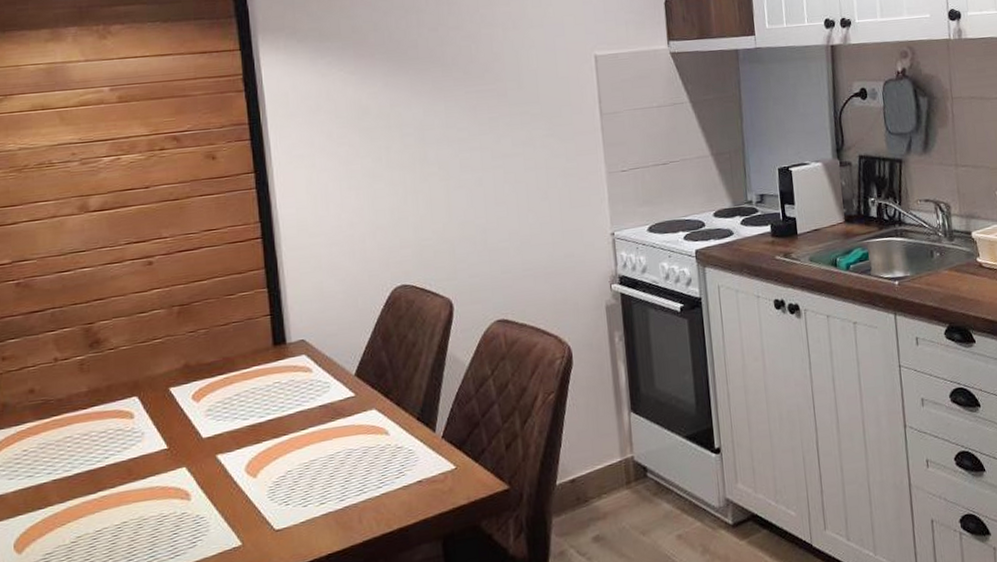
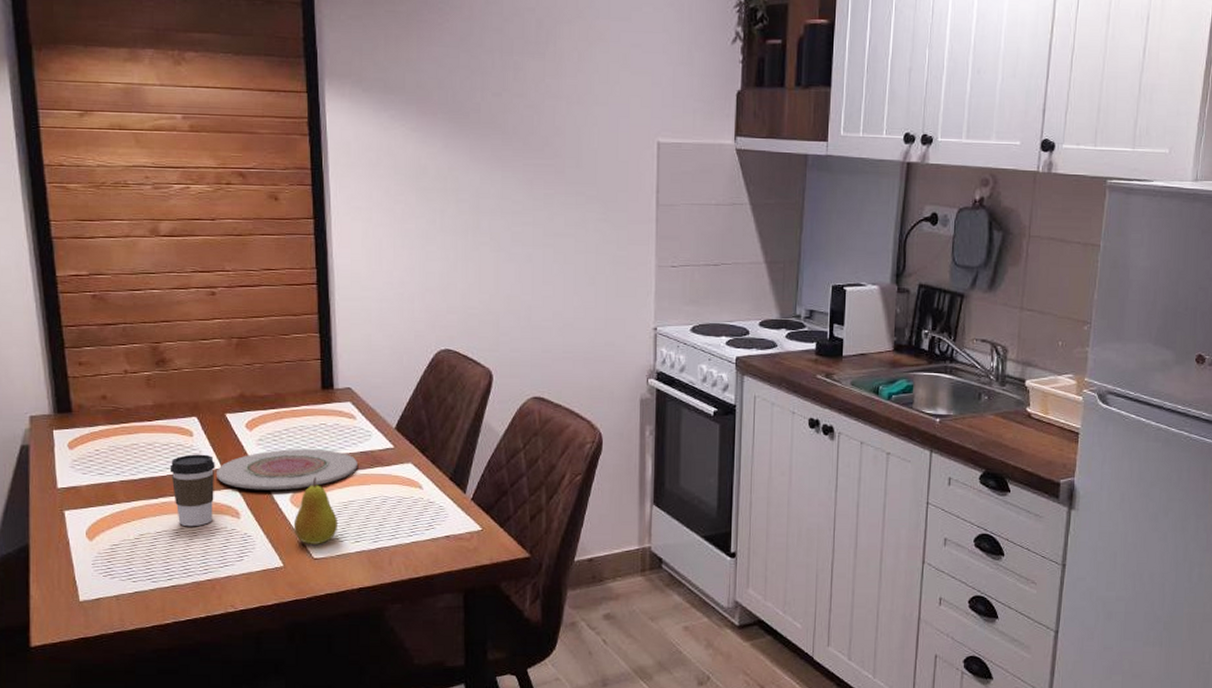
coffee cup: none [108,435,160,519] -> present [169,454,215,527]
plate: none [162,409,317,467] -> present [217,449,357,491]
fruit: none [250,440,301,516] -> present [293,477,339,544]

